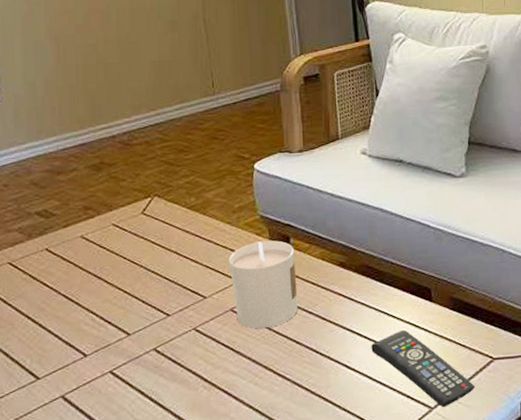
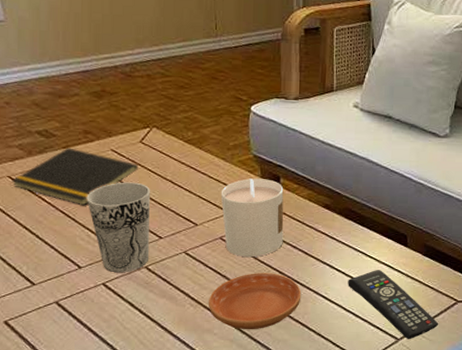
notepad: none [12,226,141,288] -> present [12,148,138,206]
cup: none [89,257,157,358] -> present [86,182,150,272]
saucer: none [223,344,322,411] -> present [209,273,302,330]

